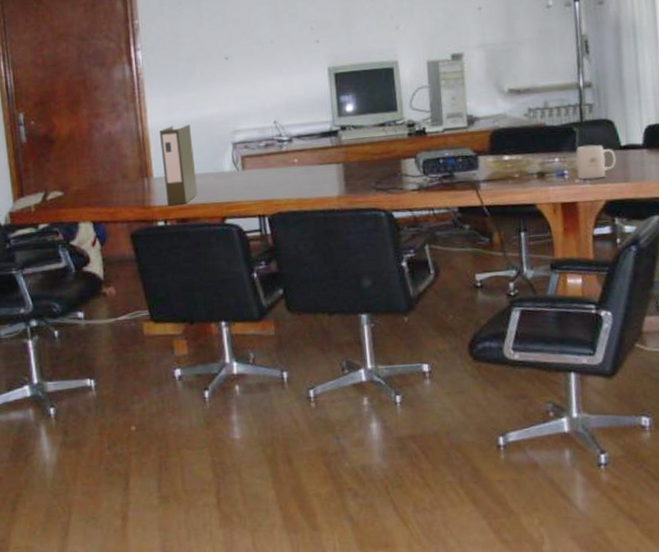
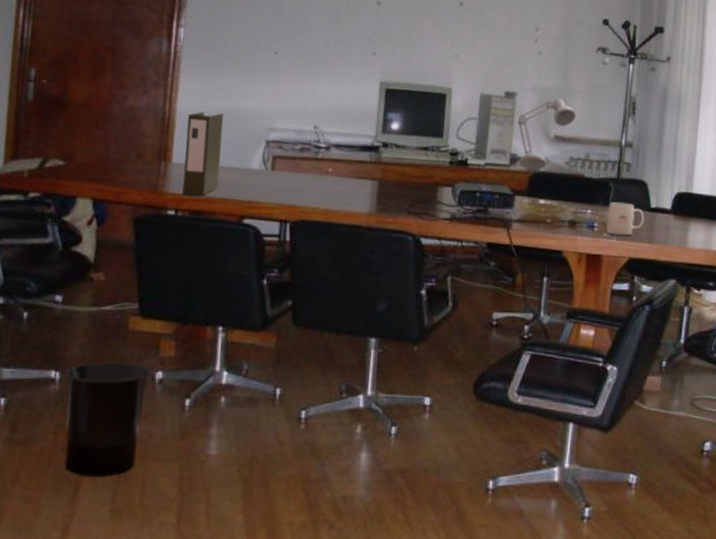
waste bin: none [98,365,172,469] -> present [64,363,151,477]
desk lamp: none [468,51,527,129] -> present [517,98,576,171]

